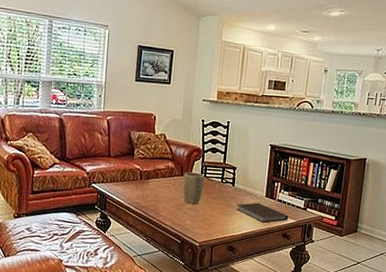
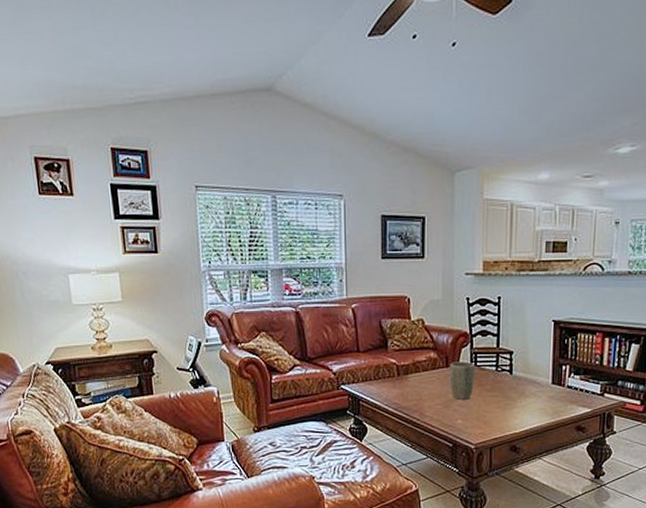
notebook: present [236,202,289,223] -> none [517,392,583,415]

